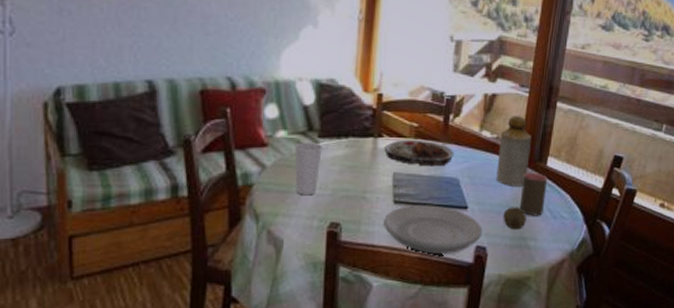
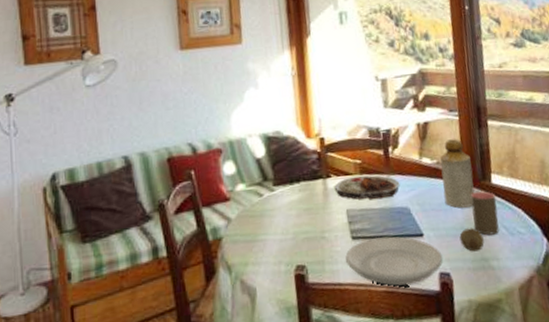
cup: present [294,142,322,196] -> none [254,191,279,243]

